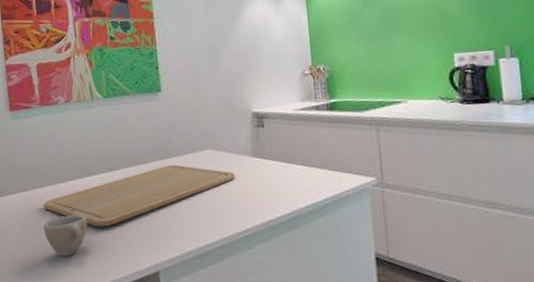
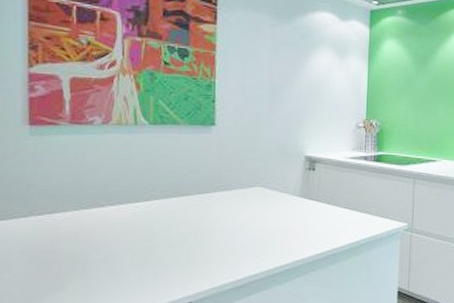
cup: present [43,215,88,256] -> none [60,244,115,286]
chopping board: present [44,164,235,227] -> none [63,199,281,257]

